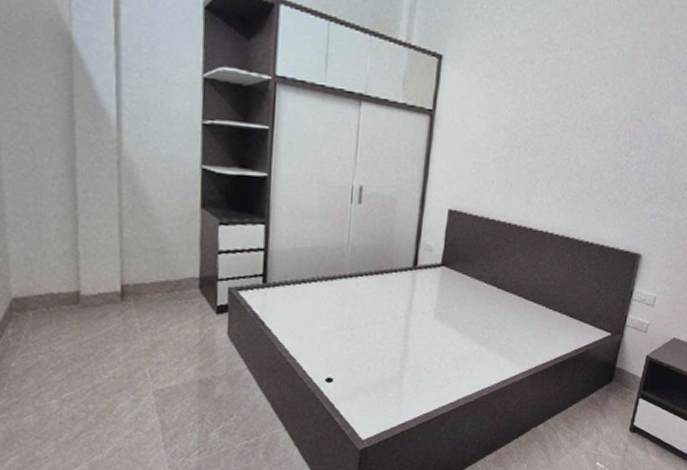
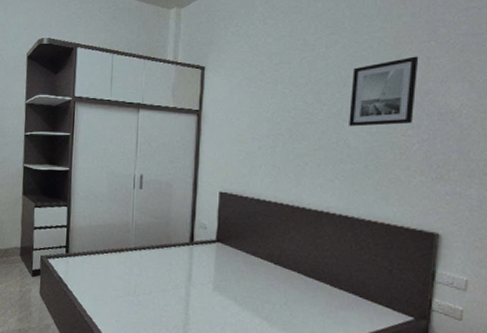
wall art: none [581,71,650,144] -> present [349,56,419,127]

